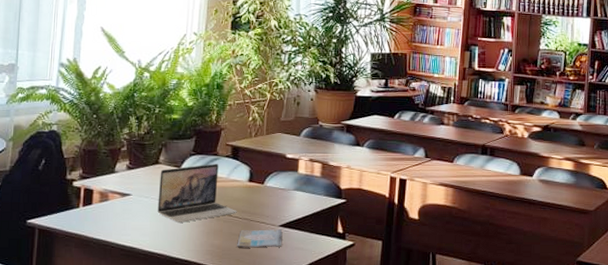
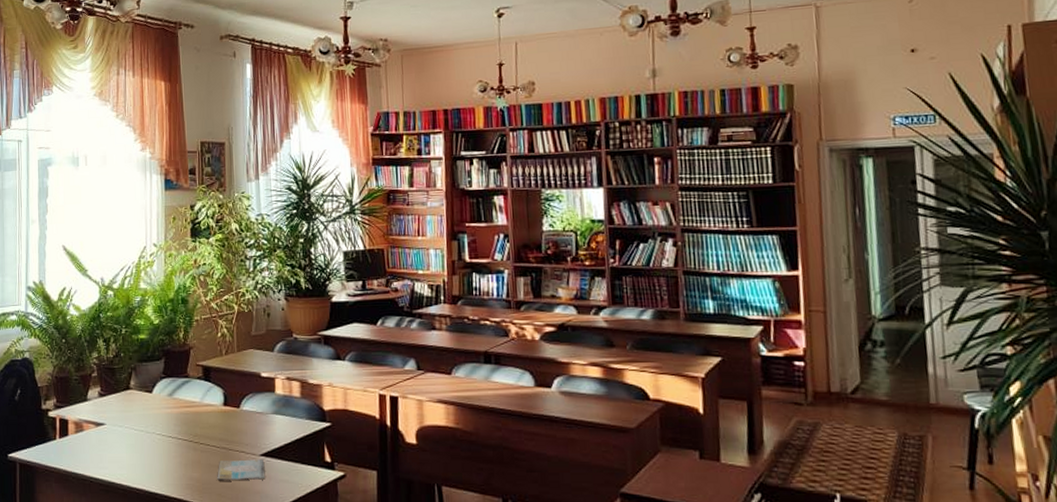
laptop: present [157,164,237,223] -> none [132,387,214,453]

